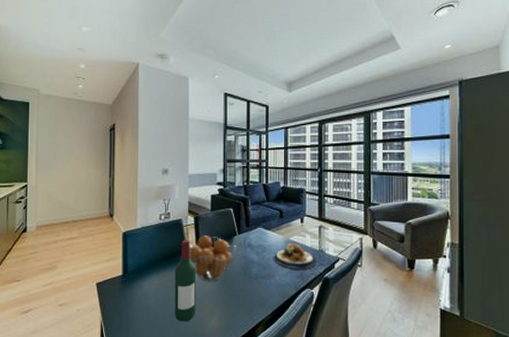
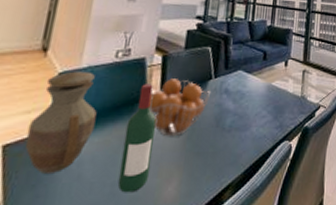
vase: none [109,231,153,304] -> present [24,71,97,174]
plate: present [273,243,316,269] -> none [251,88,297,119]

